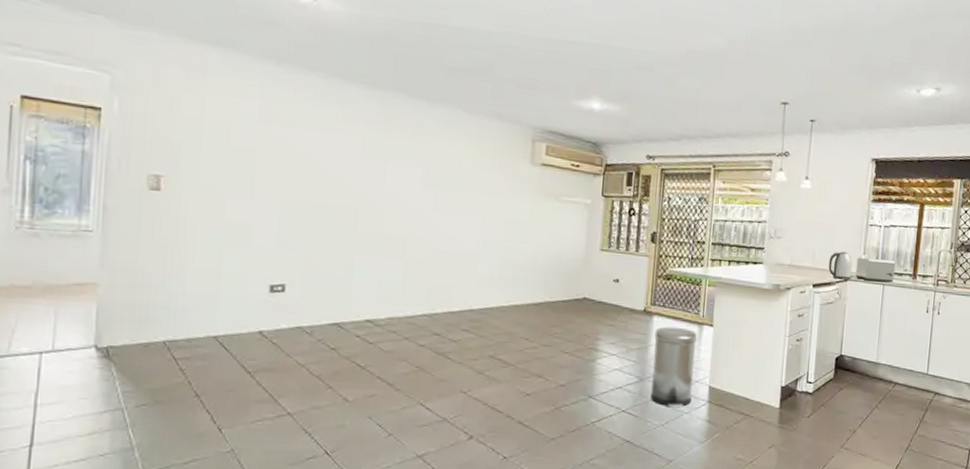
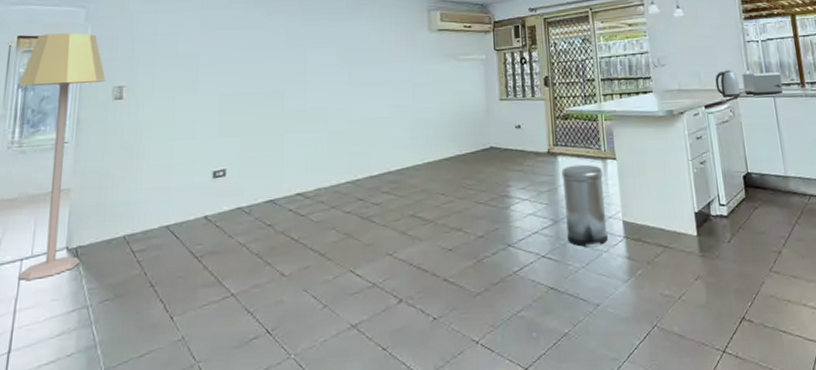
lamp: none [26,98,139,376] -> present [18,33,106,281]

